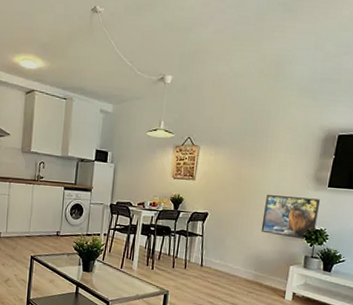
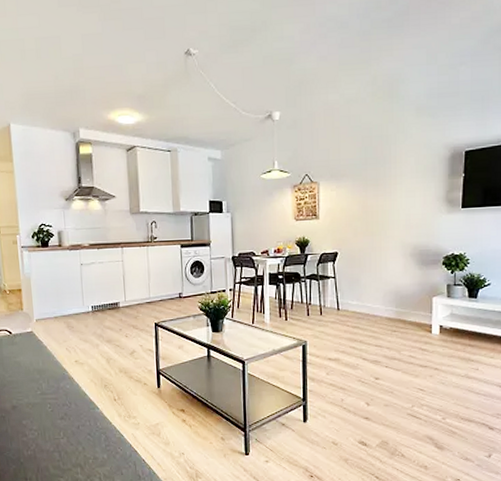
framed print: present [261,195,321,240] -> none [396,222,456,268]

